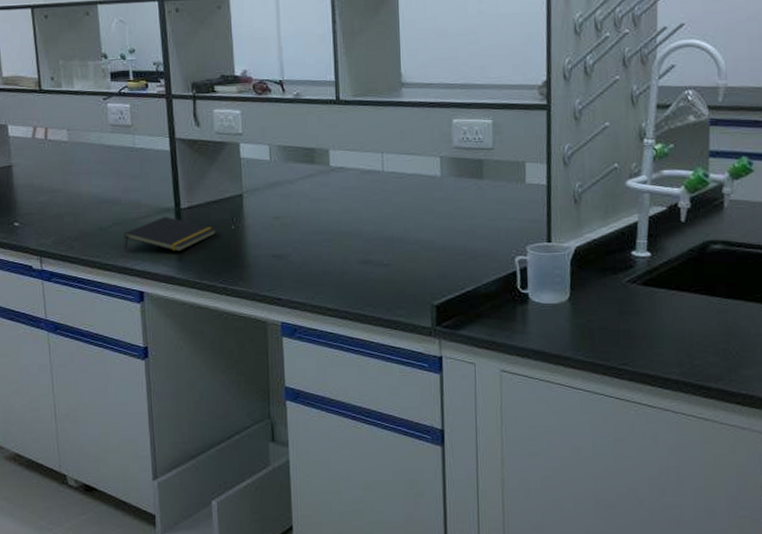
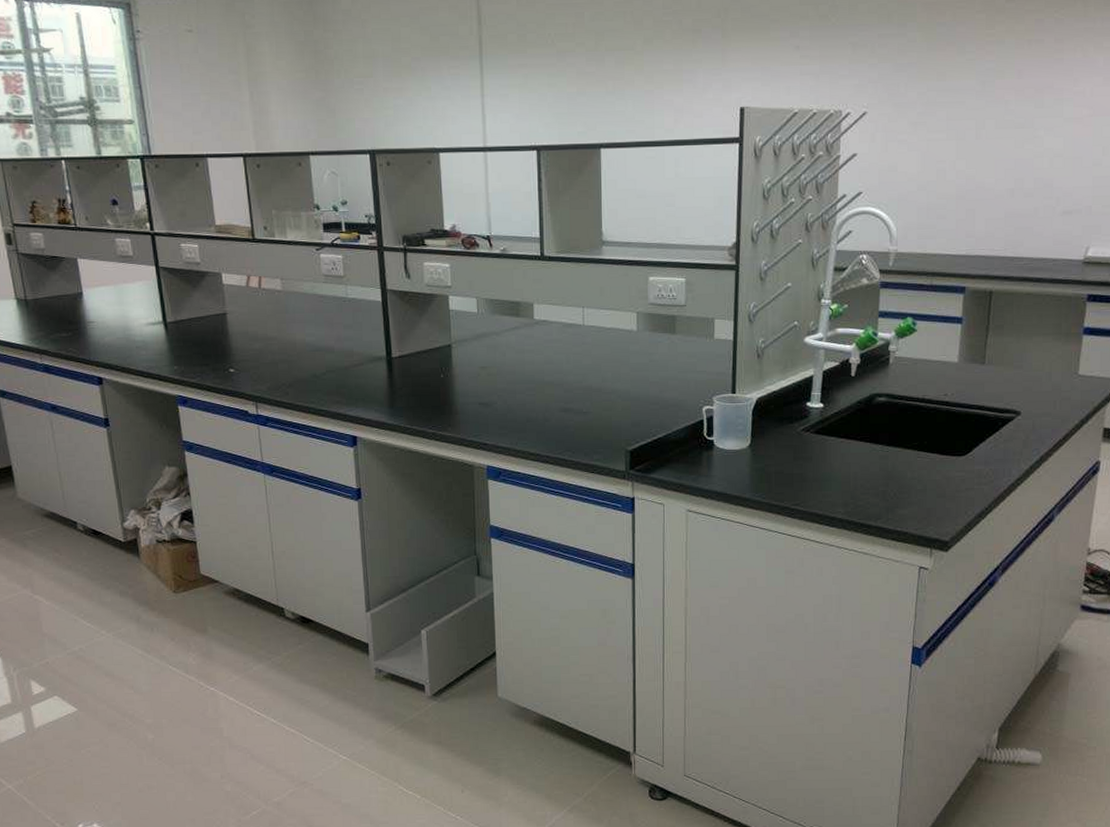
notepad: present [124,216,217,252] -> none [337,364,427,399]

